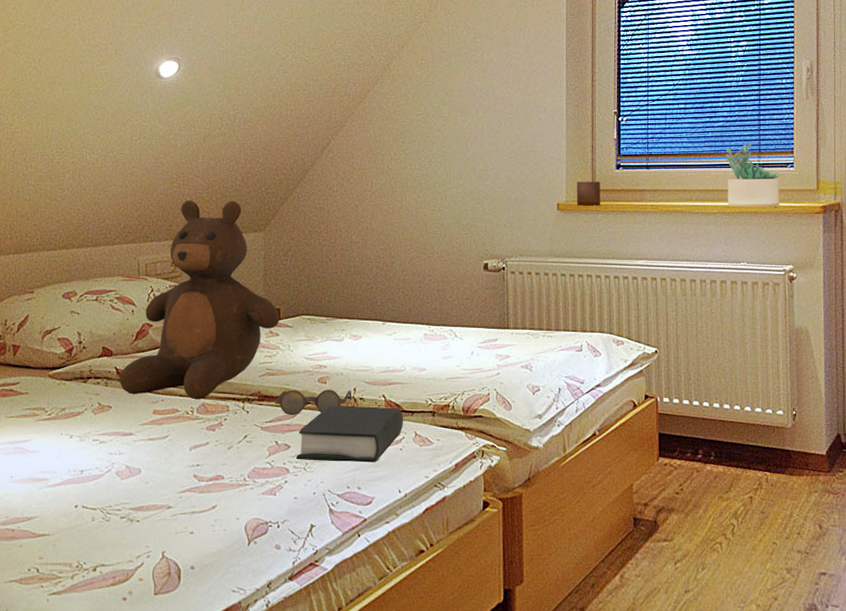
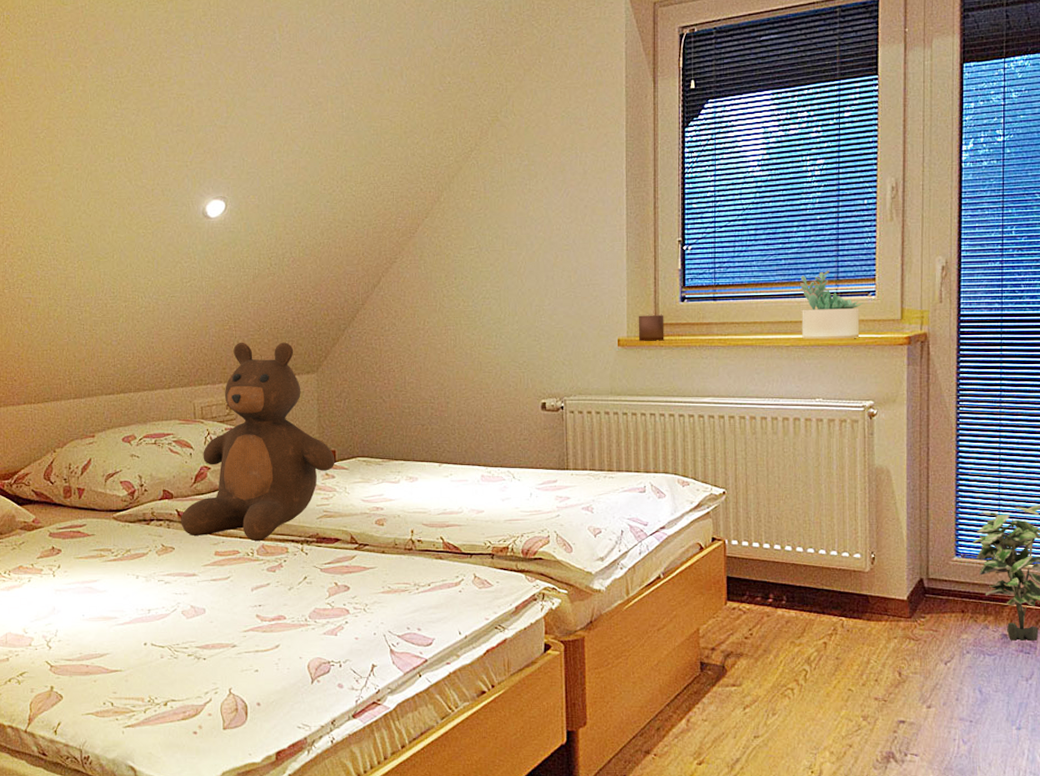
eyeglasses: present [275,389,352,415] -> none [333,531,410,557]
book: present [296,405,404,463] -> none [356,547,463,604]

